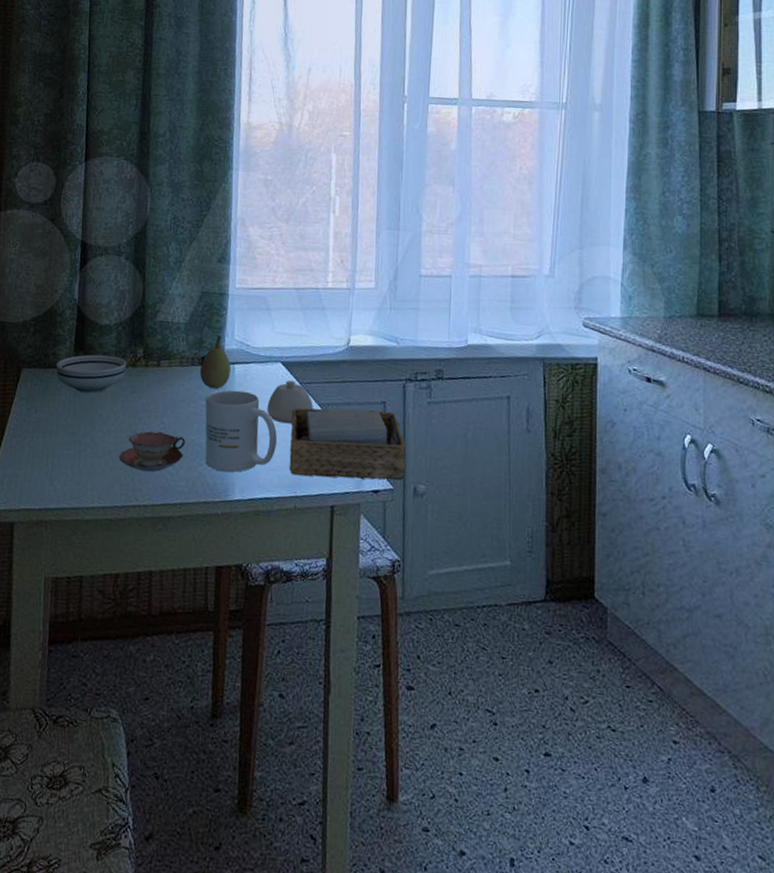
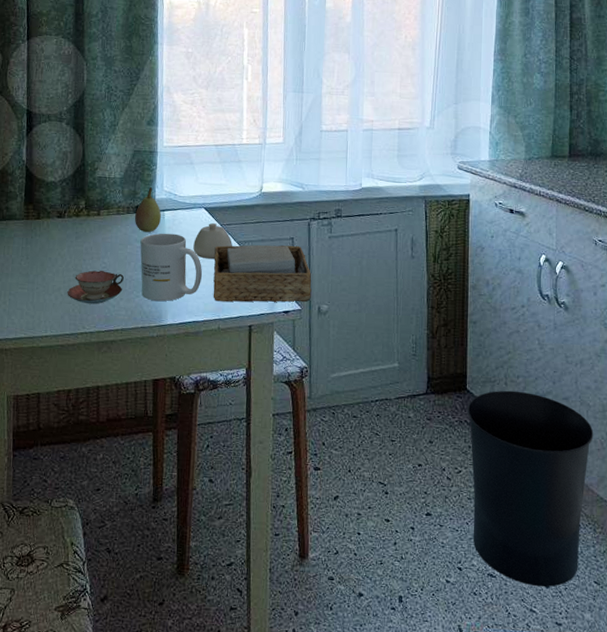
bowl: present [55,354,127,393] -> none [8,207,72,240]
waste bin: none [595,601,754,859] -> present [467,390,594,587]

